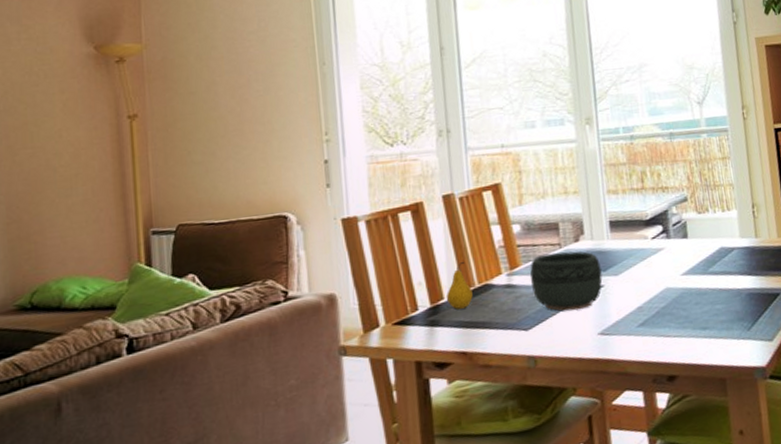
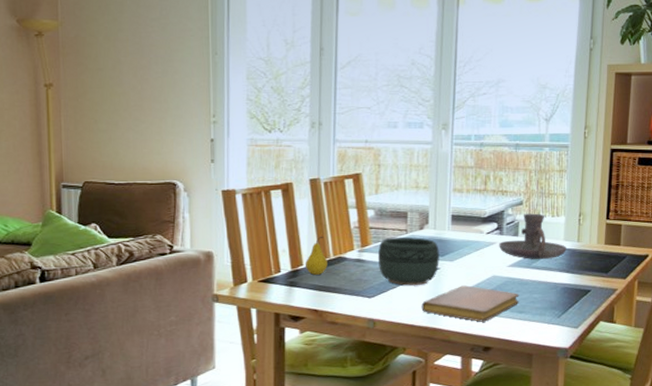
notebook: none [588,302,701,346] -> present [421,285,519,322]
candle holder: none [667,209,745,264] -> present [499,213,566,259]

